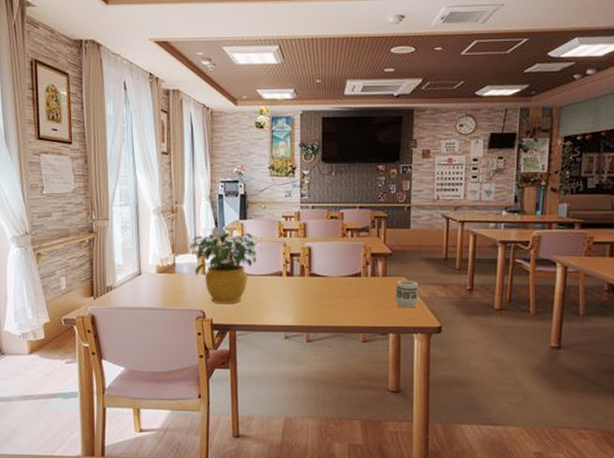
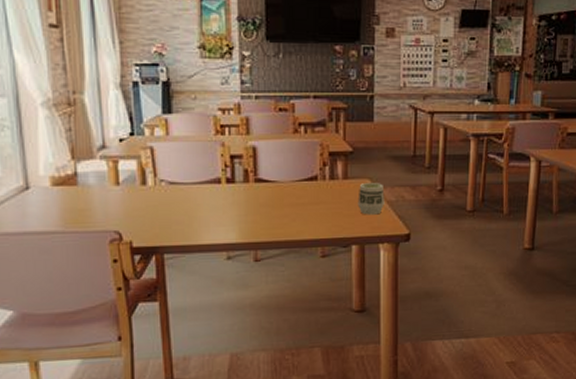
potted flower: present [192,226,262,304] -> none [99,123,194,222]

